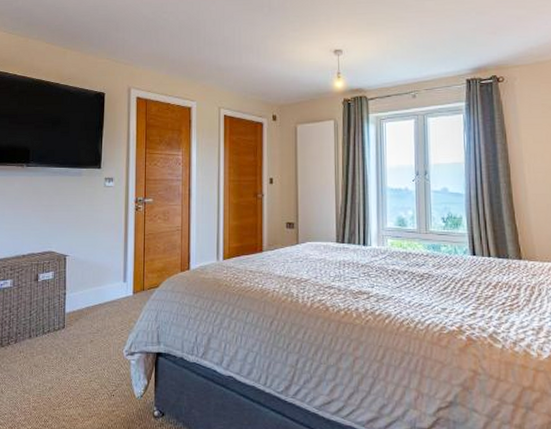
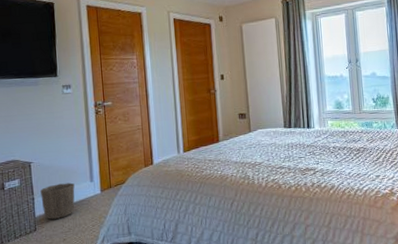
waste basket: none [73,280,107,318] -> present [40,182,75,219]

